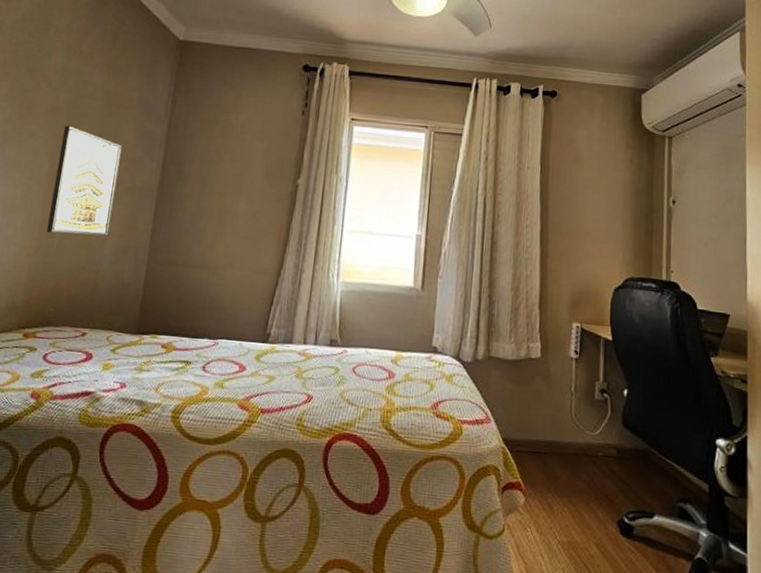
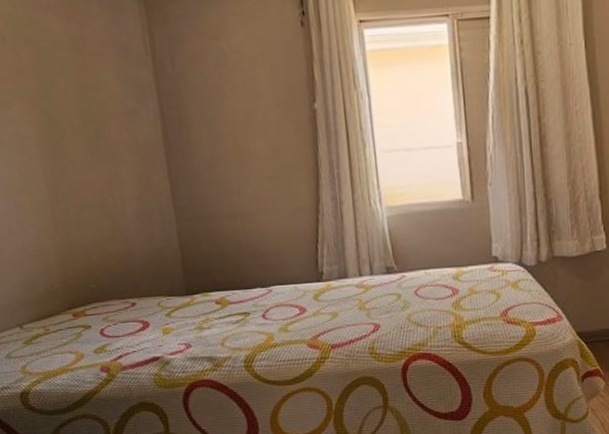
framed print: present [47,125,122,236] -> none [37,86,126,208]

